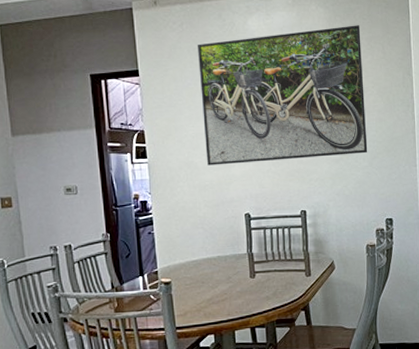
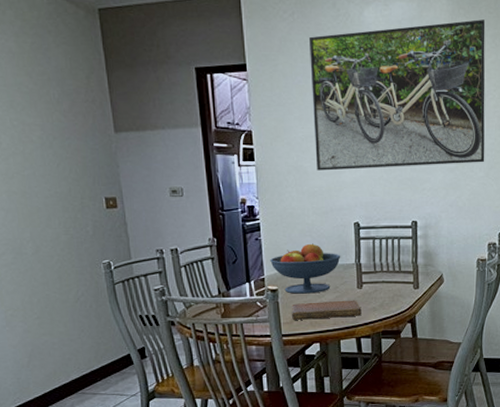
fruit bowl: none [163,235,233,286] -> present [270,243,341,294]
notebook: none [185,289,255,312] -> present [292,300,362,320]

